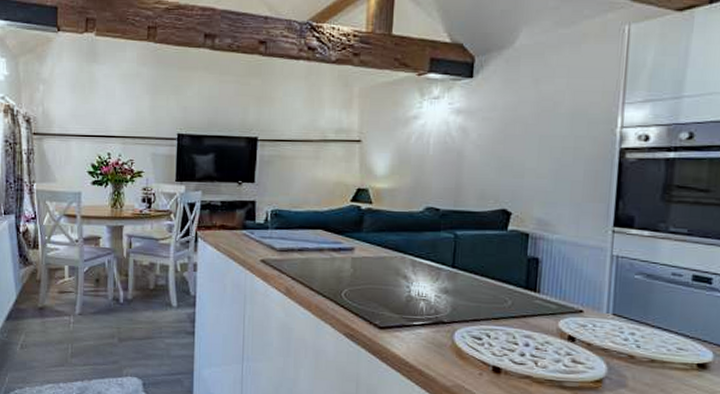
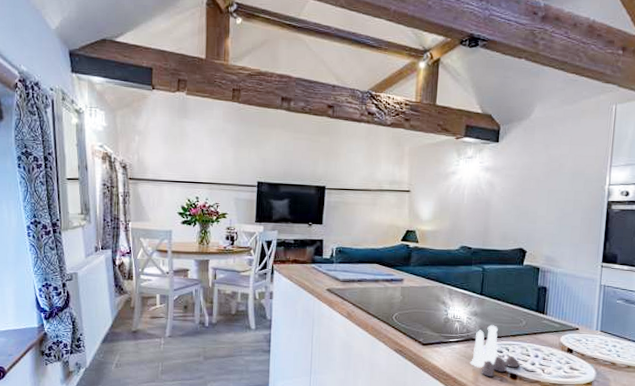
salt and pepper shaker set: none [439,305,505,371] -> present [470,325,520,378]

